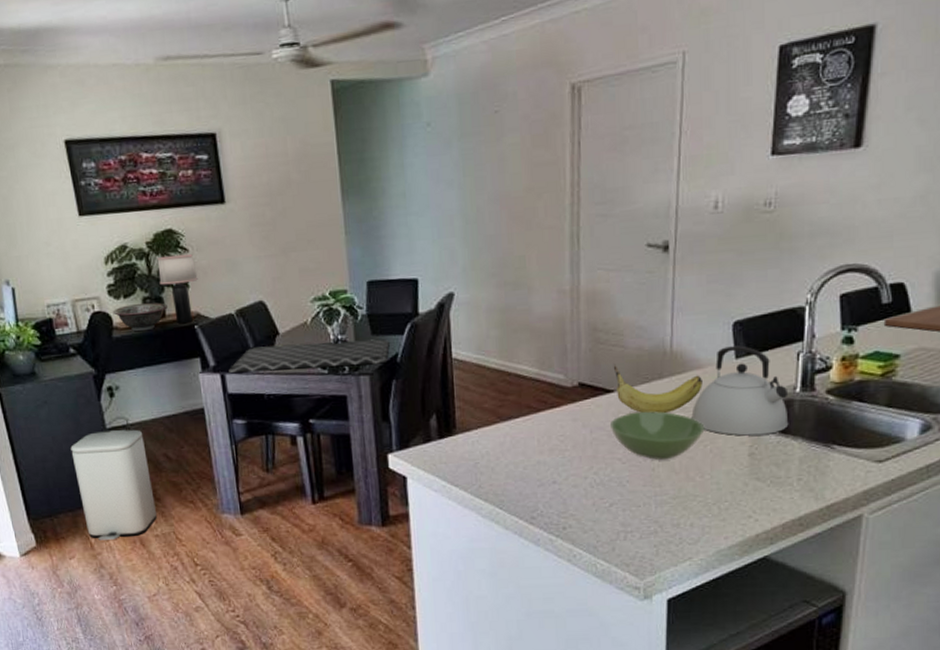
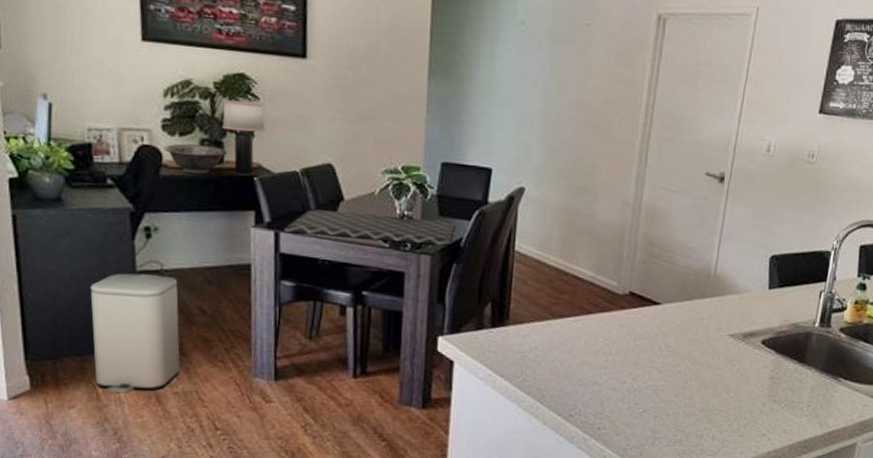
soup bowl: present [611,411,705,460] -> none [653,325,736,374]
fruit: present [613,362,703,414] -> none [662,277,739,330]
kettle: present [691,345,789,436] -> none [725,277,809,362]

